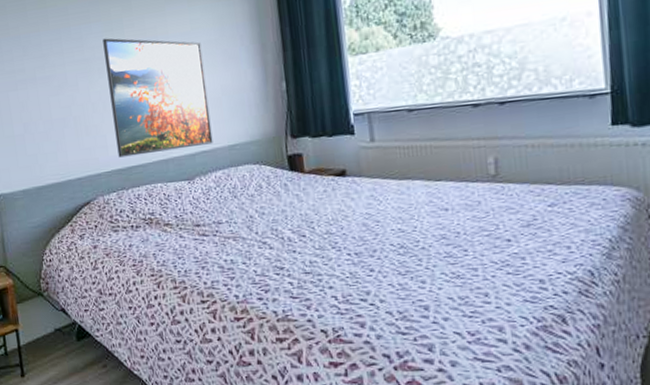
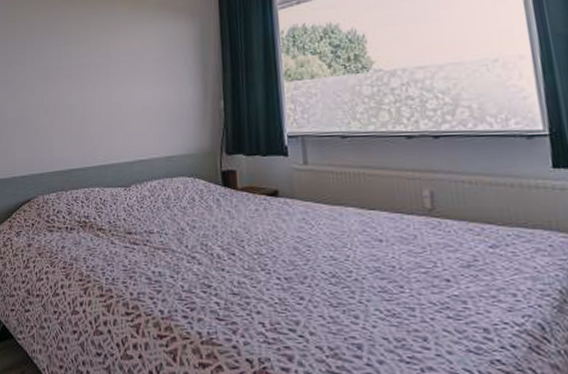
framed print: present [103,38,213,158] -> none [61,50,151,160]

